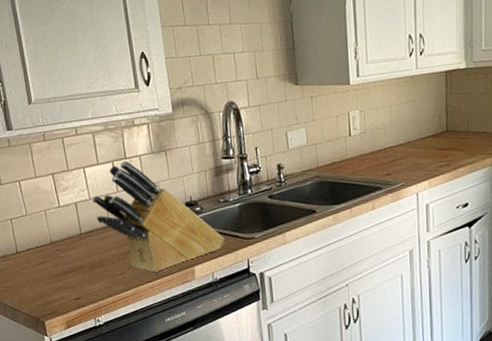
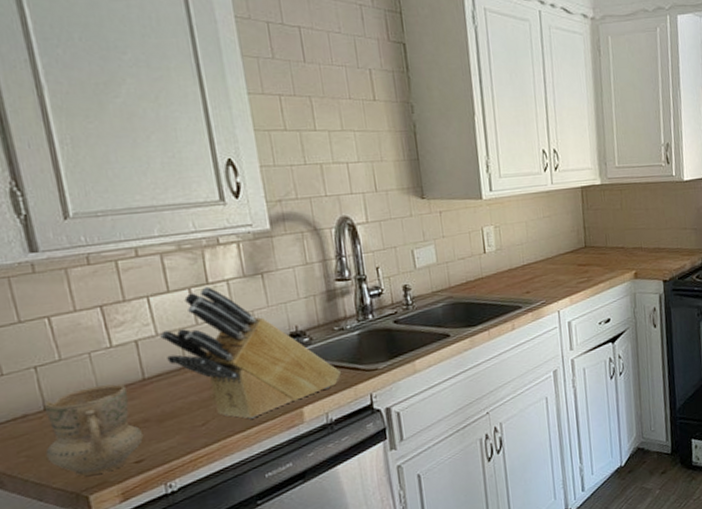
mug: none [17,236,81,306] -> present [44,384,144,477]

